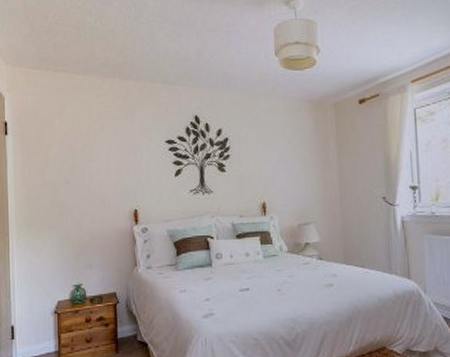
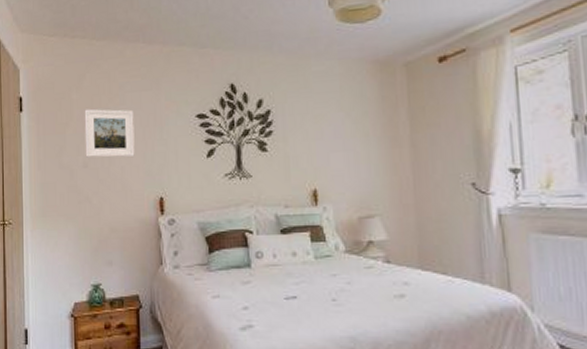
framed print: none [66,133,112,176] -> present [84,109,135,158]

